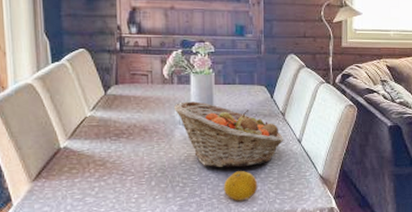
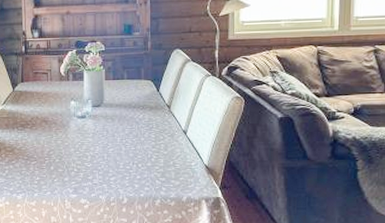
fruit basket: present [173,101,284,168] -> none [69,96,170,156]
fruit: present [223,171,258,201] -> none [113,159,145,187]

